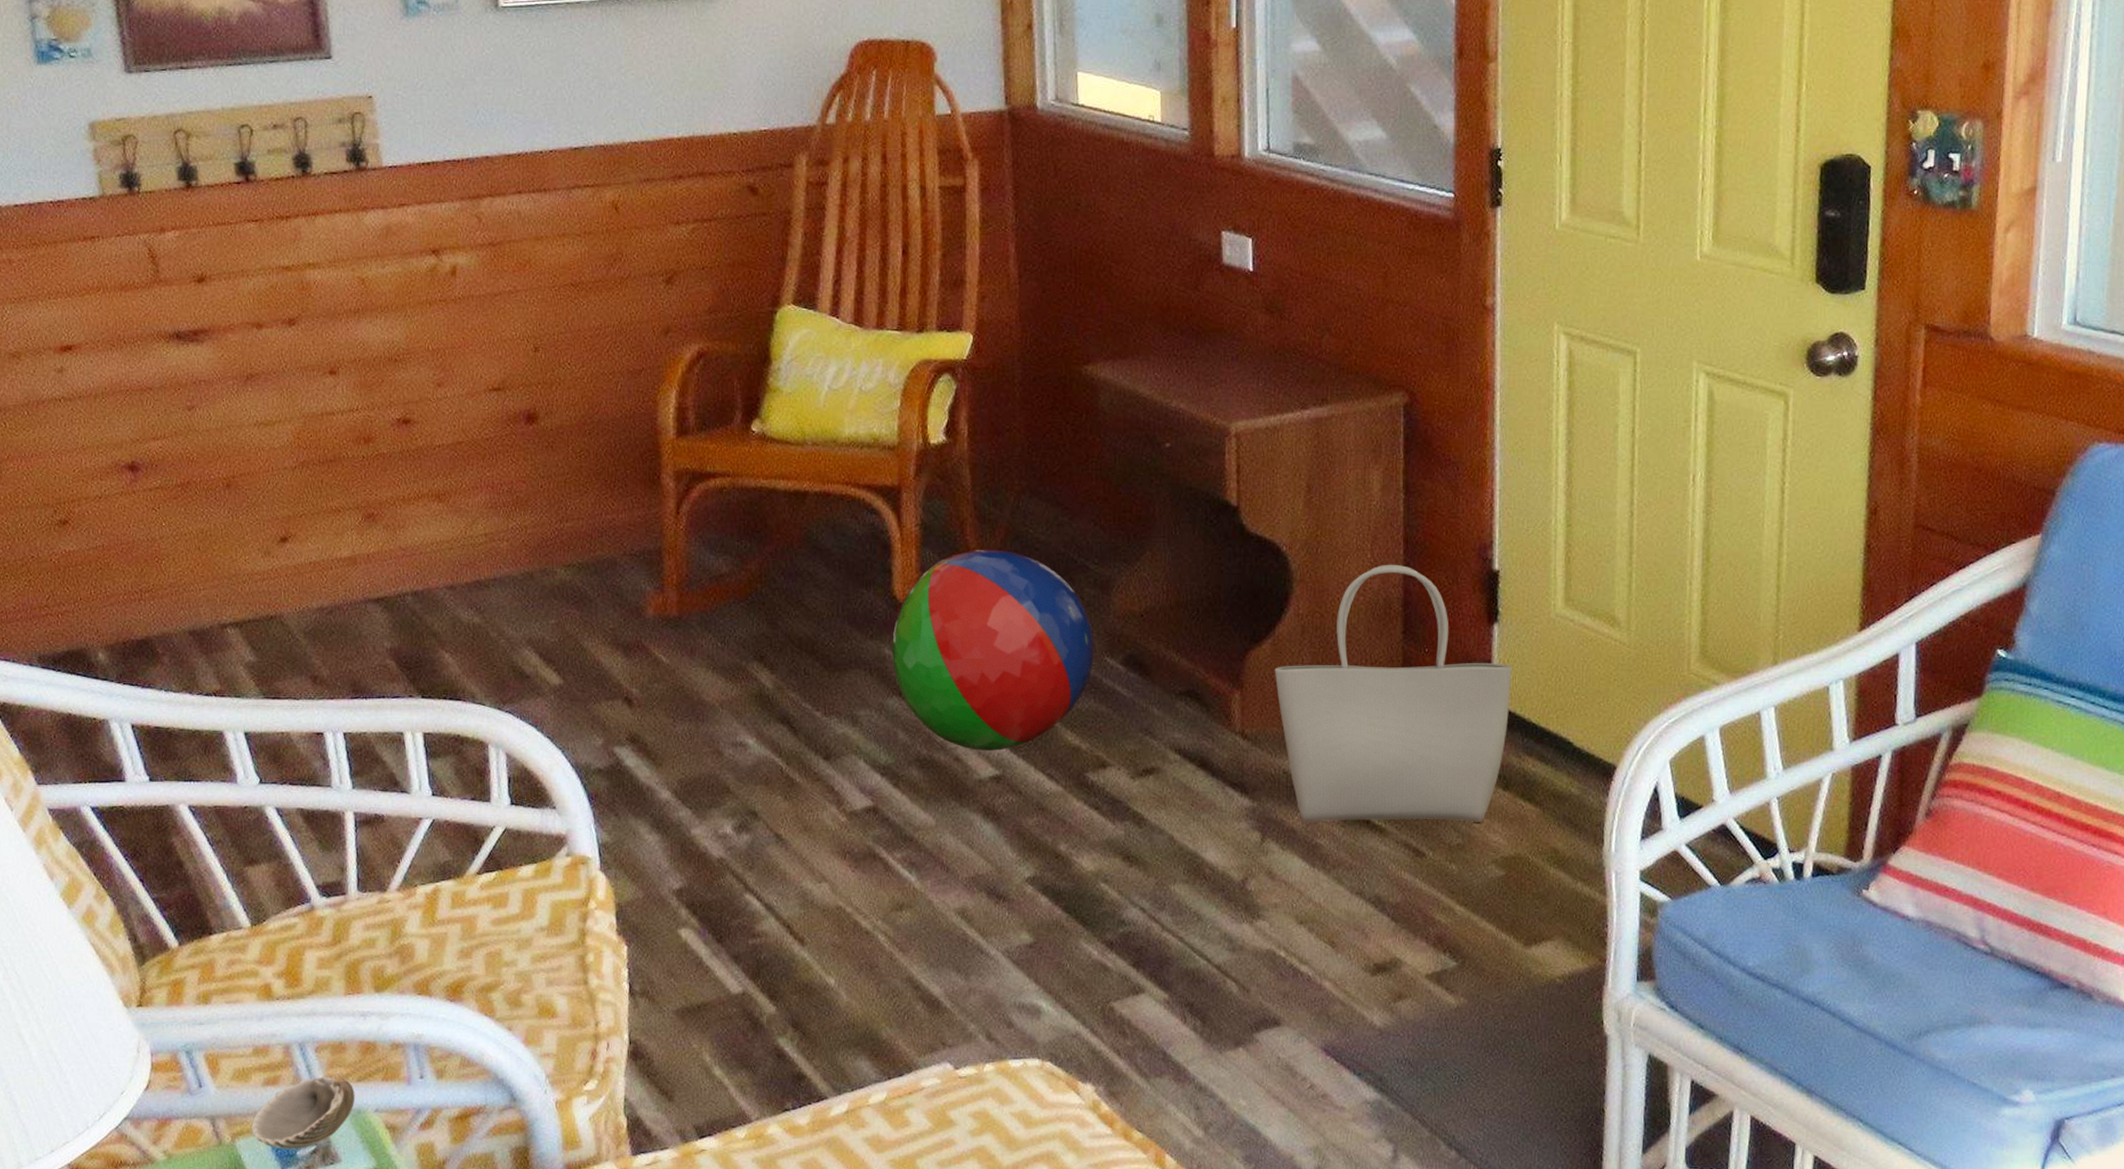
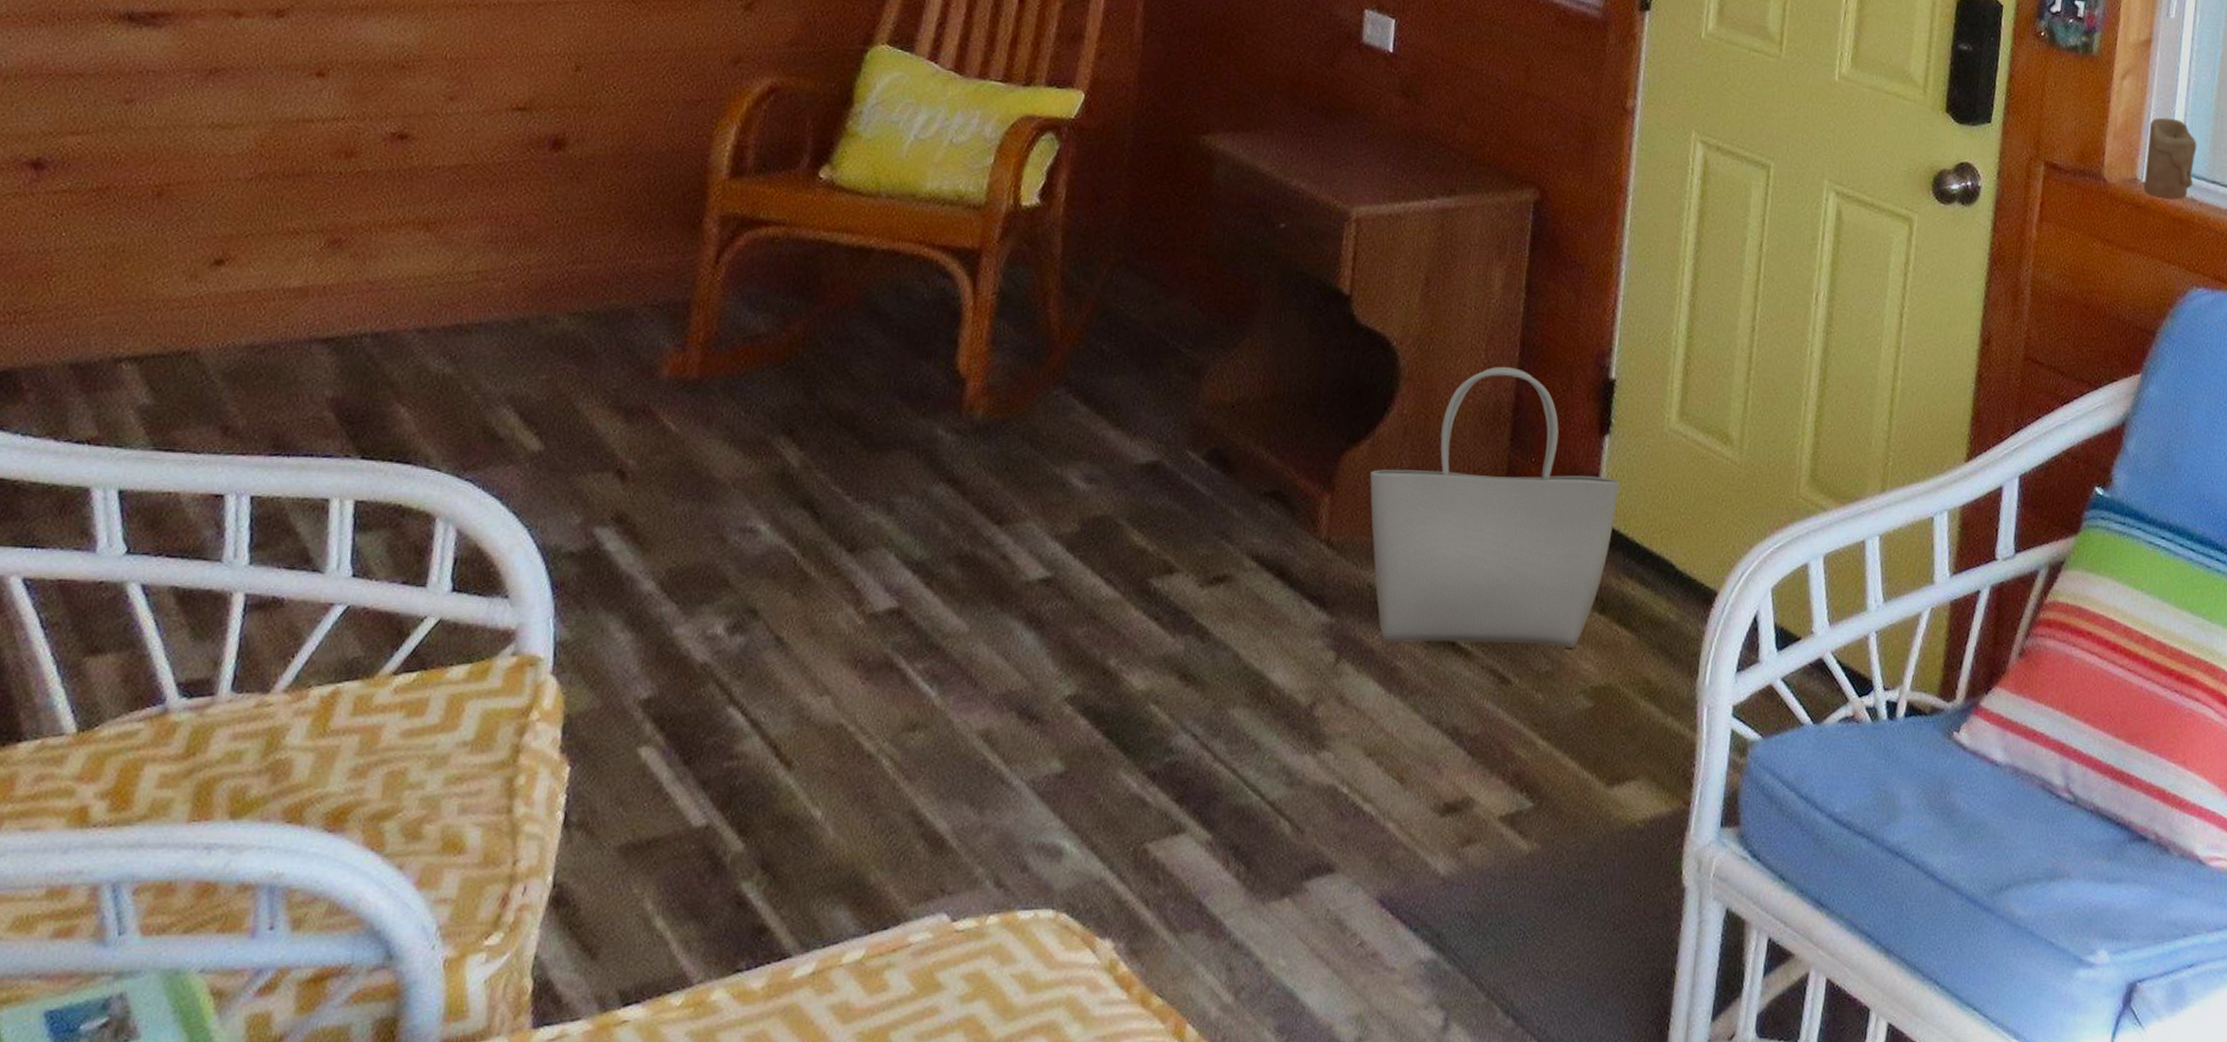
seashell: present [251,1076,355,1149] -> none [21,926,177,1022]
beach ball: present [892,549,1094,751] -> none [944,324,1177,550]
candle: none [2035,269,2093,354] -> present [2143,117,2197,200]

